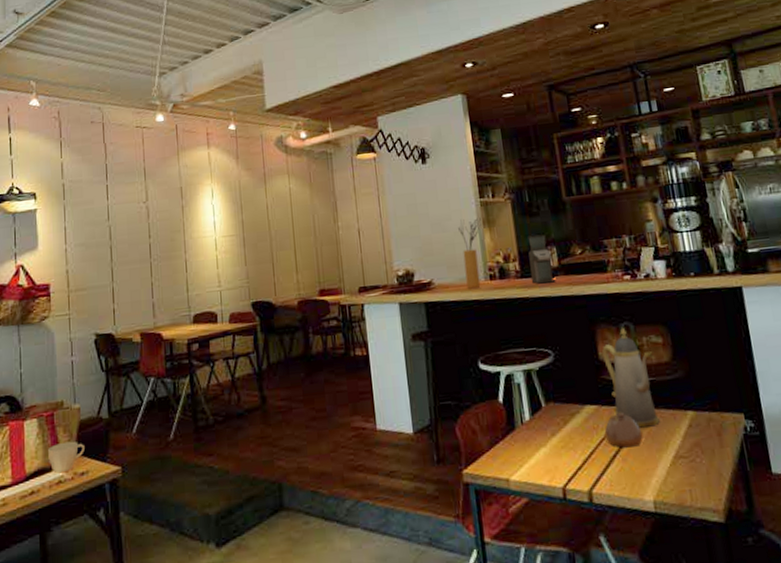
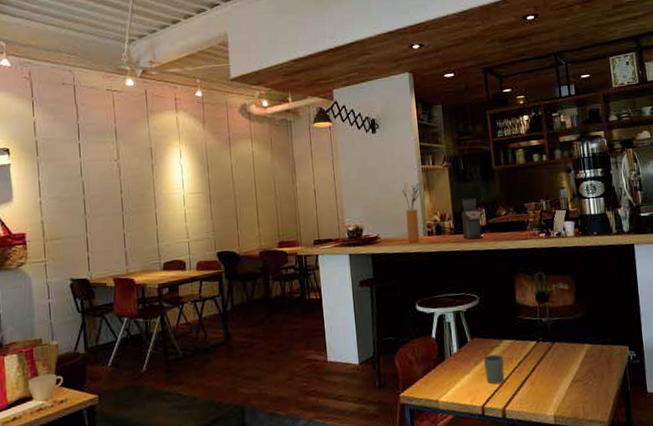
mug: none [561,422,589,460] -> present [483,354,505,384]
coffee pot: present [602,327,660,428] -> none [519,276,562,358]
sugar bowl: present [604,412,643,448] -> none [517,345,549,374]

